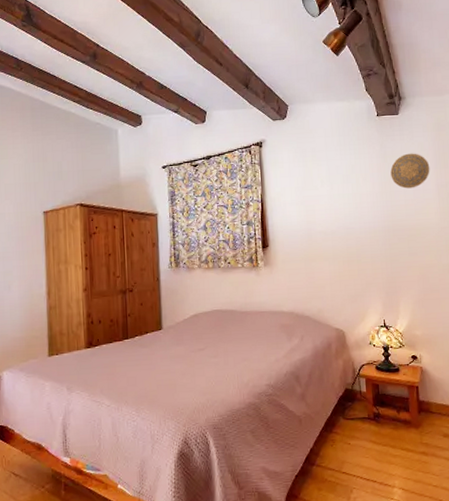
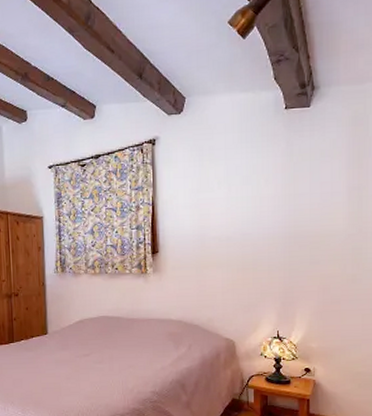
decorative plate: present [390,153,430,189] -> none [296,151,342,191]

